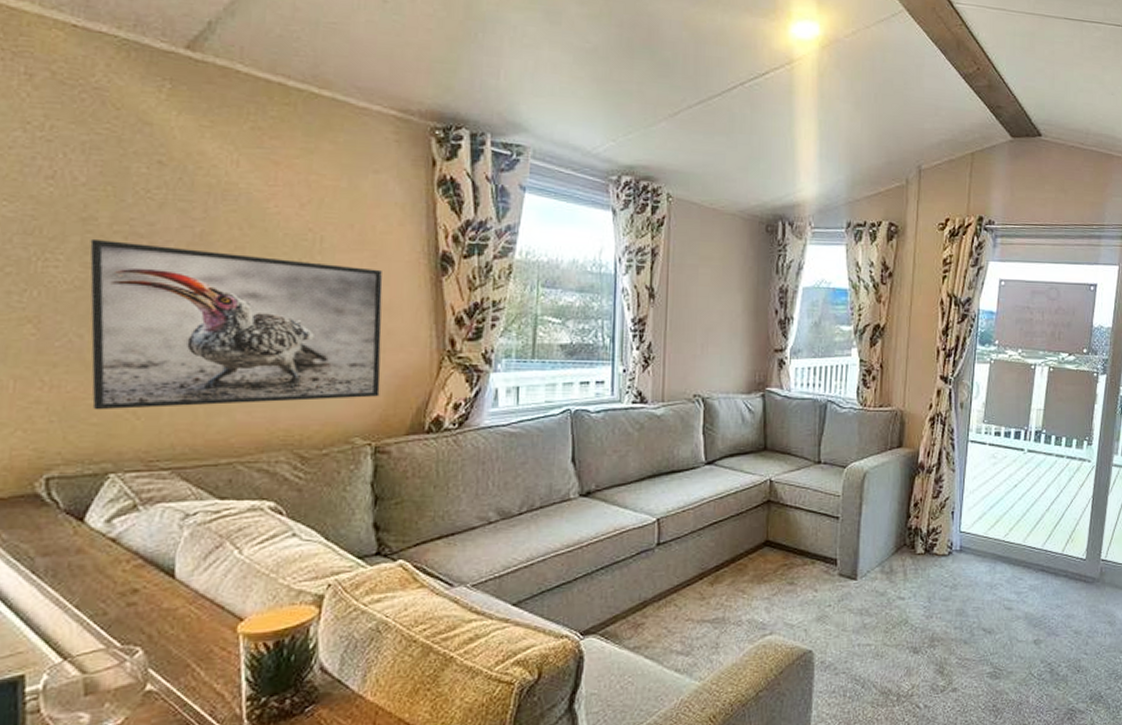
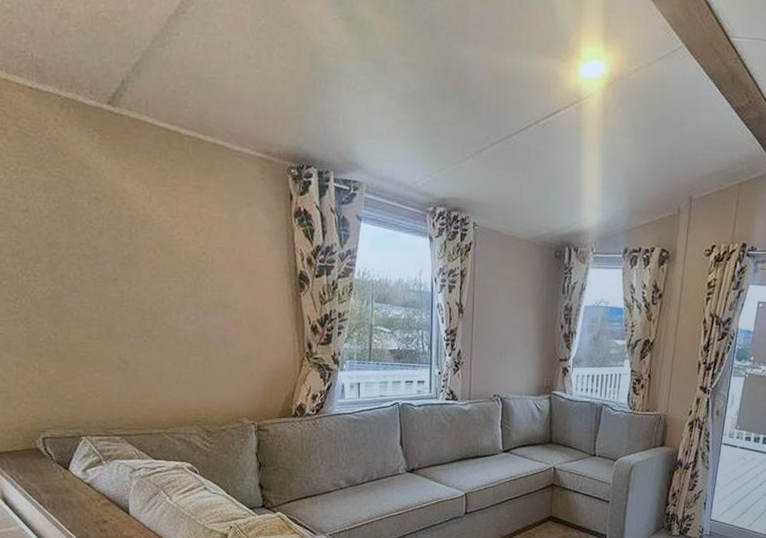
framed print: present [89,238,383,410] -> none [56,259,259,390]

